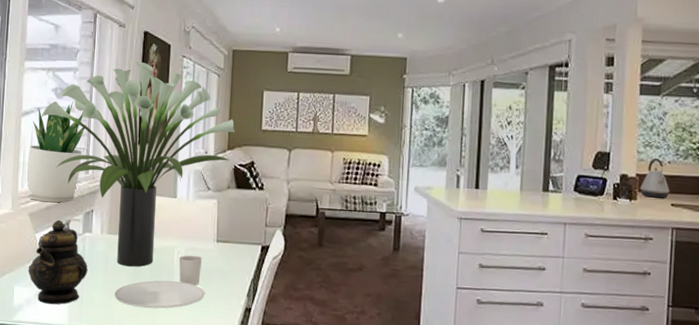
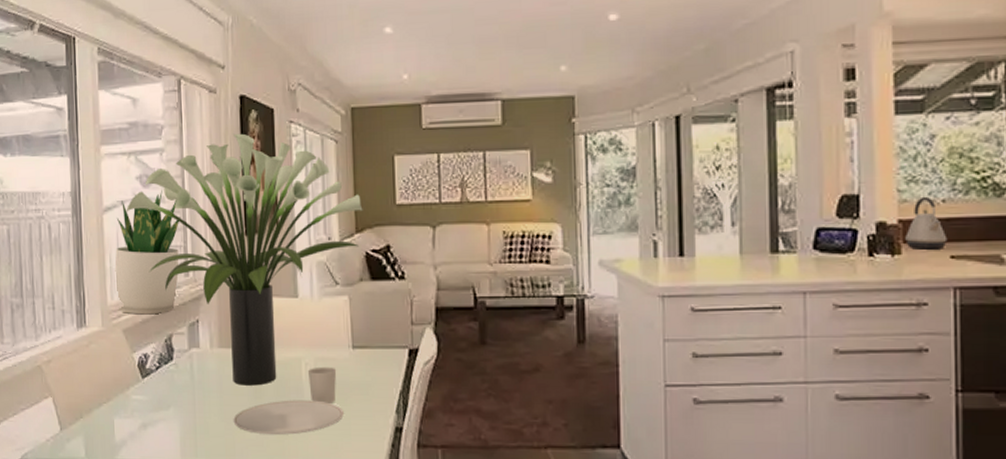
teapot: present [28,219,88,305] -> none [128,334,199,438]

